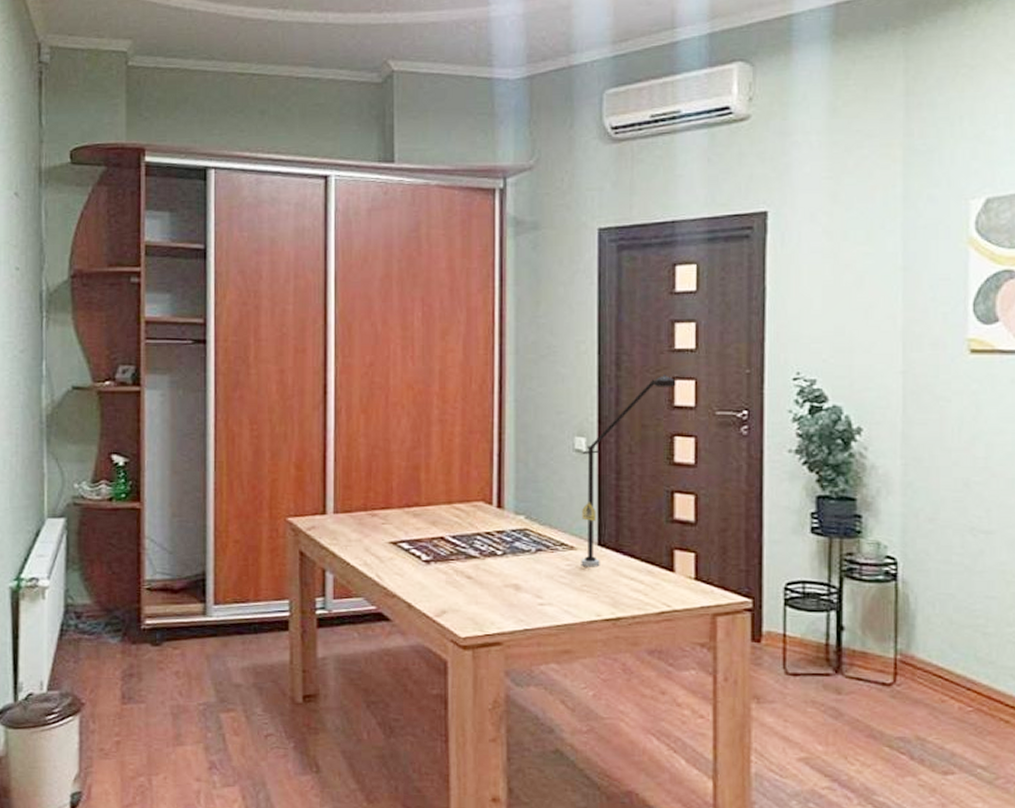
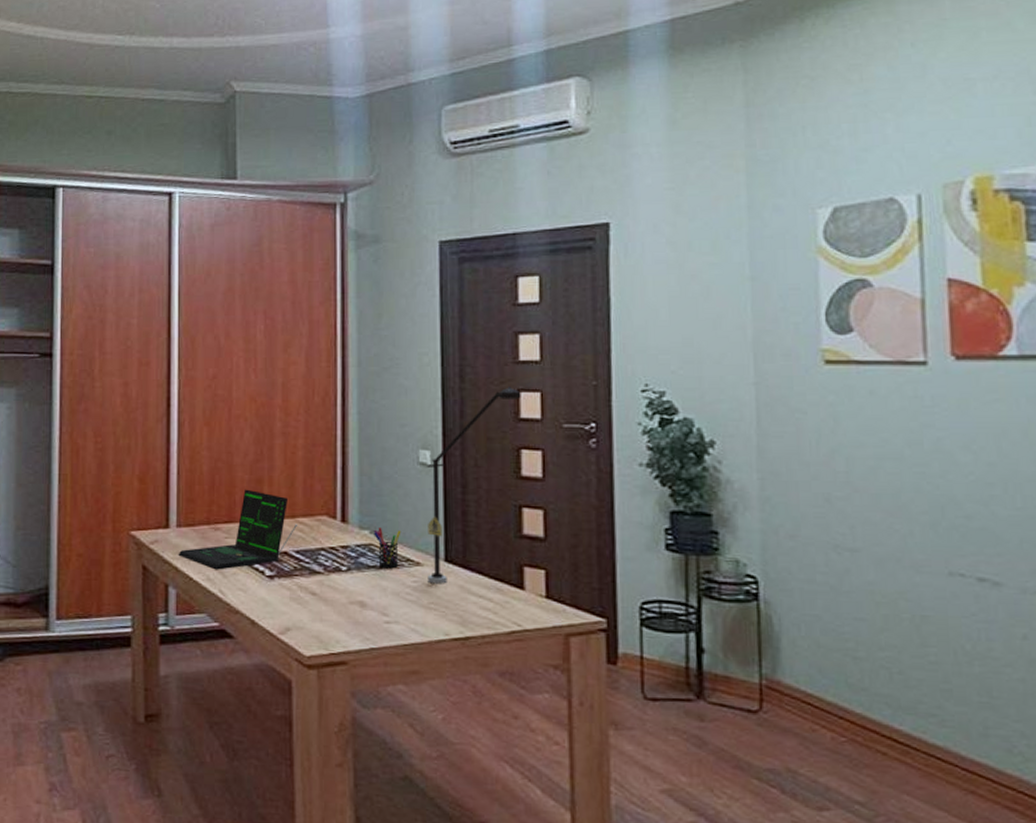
laptop: none [335,476,455,555] -> present [178,489,298,570]
pen holder: none [529,512,556,553] -> present [374,526,401,569]

